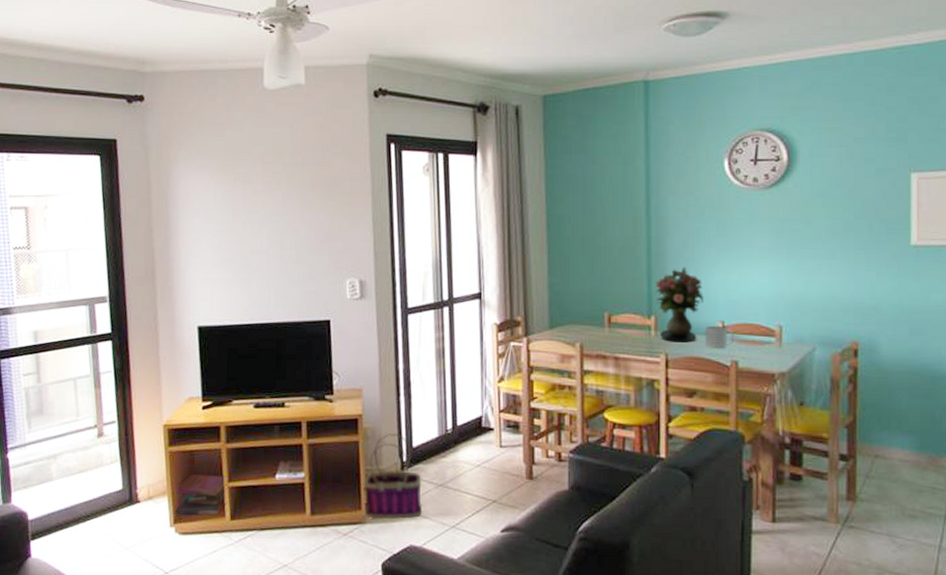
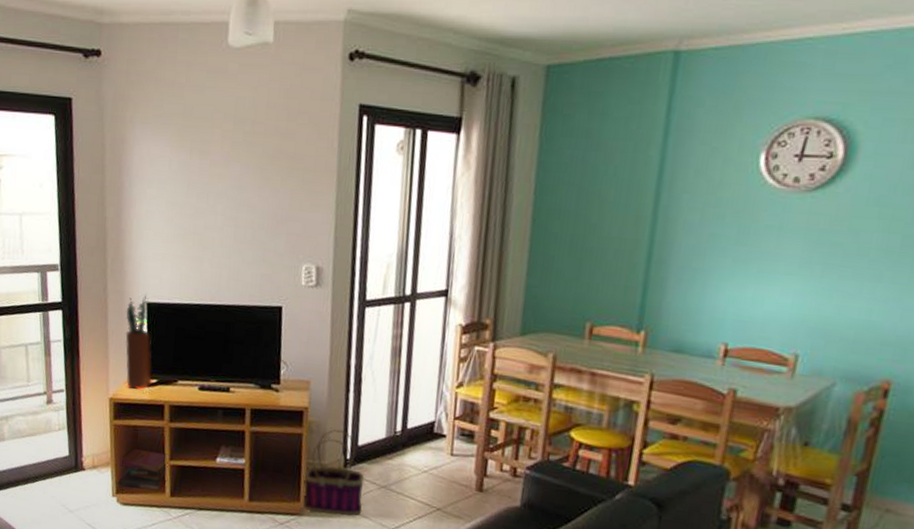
vase: none [177,320,206,413] -> present [125,295,152,390]
bouquet: present [654,266,704,343] -> none [648,277,709,364]
mug: present [705,326,734,349] -> none [700,347,738,375]

